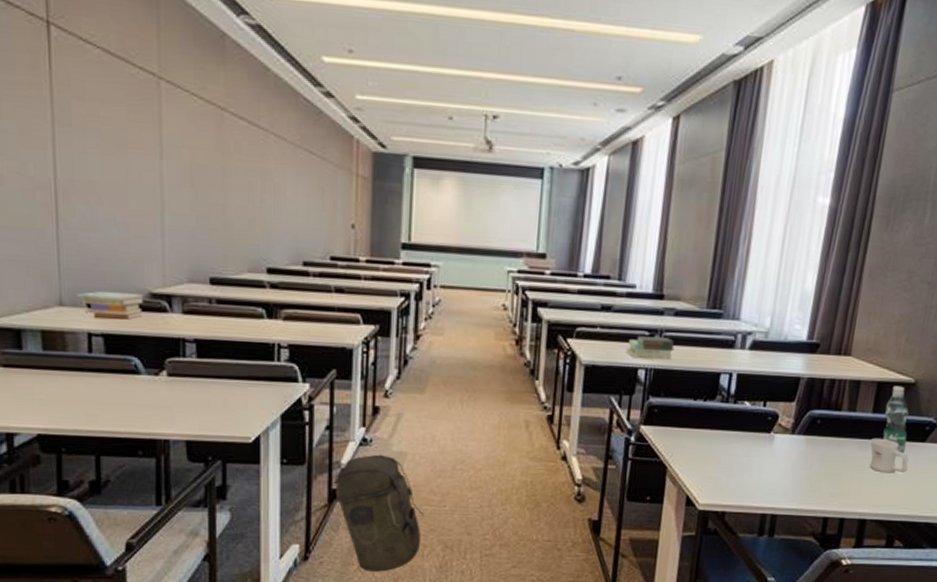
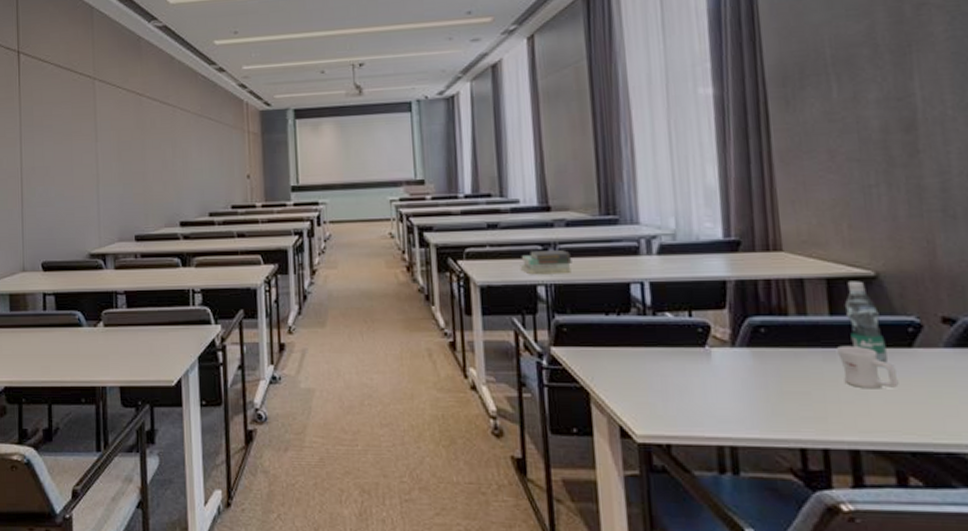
books: present [77,290,144,320] -> none [35,254,85,280]
backpack: present [335,454,424,572] -> none [250,392,338,520]

